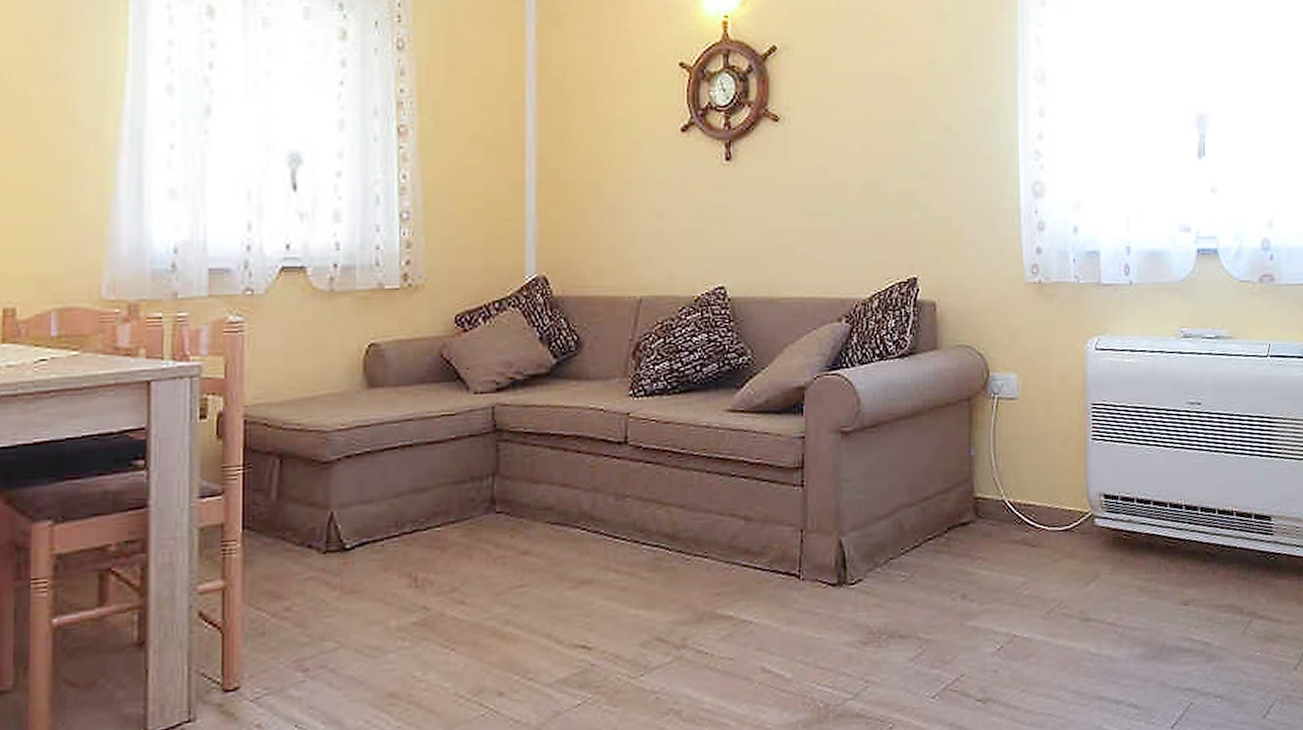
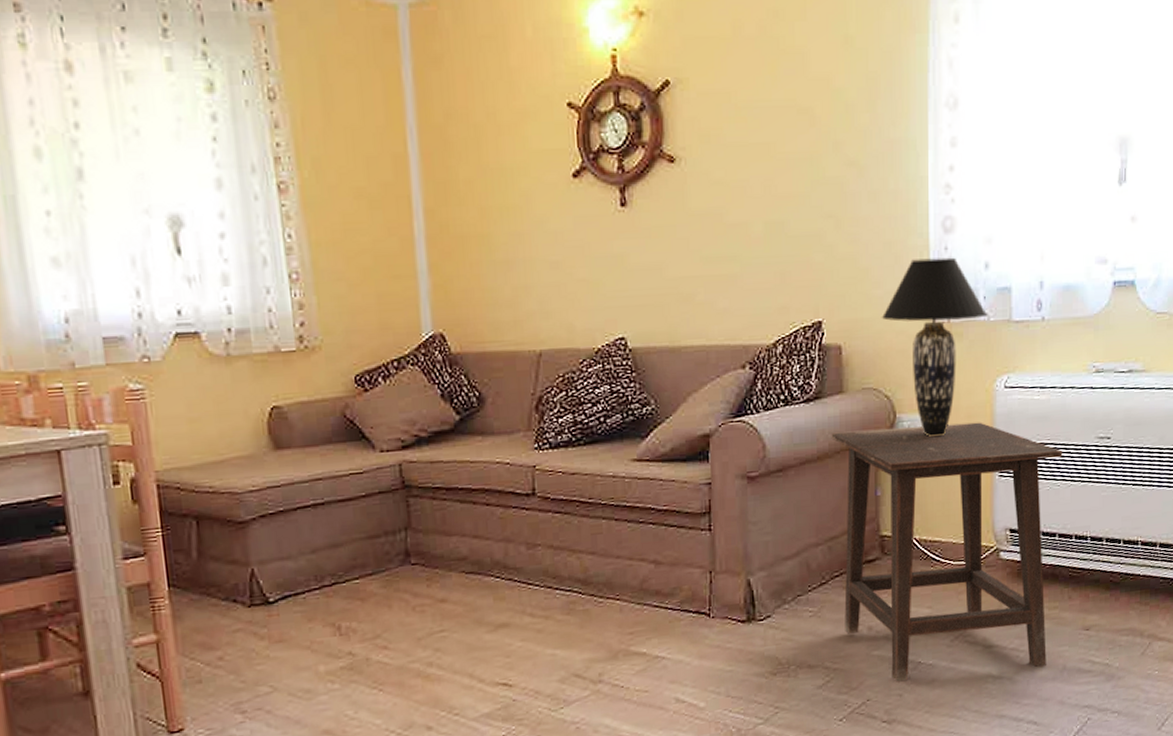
side table: none [925,383,1155,657] -> present [831,422,1063,682]
table lamp: none [974,220,1077,397] -> present [881,257,987,437]

